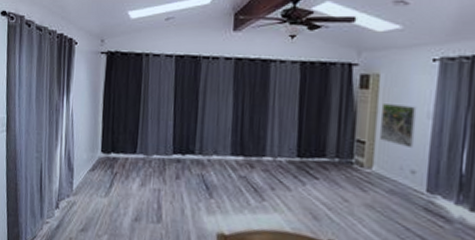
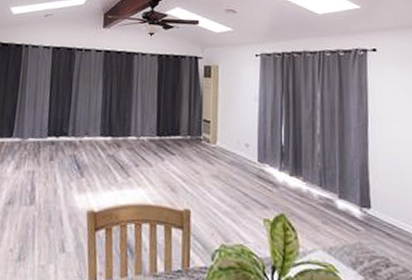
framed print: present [380,104,417,149] -> none [221,90,247,126]

